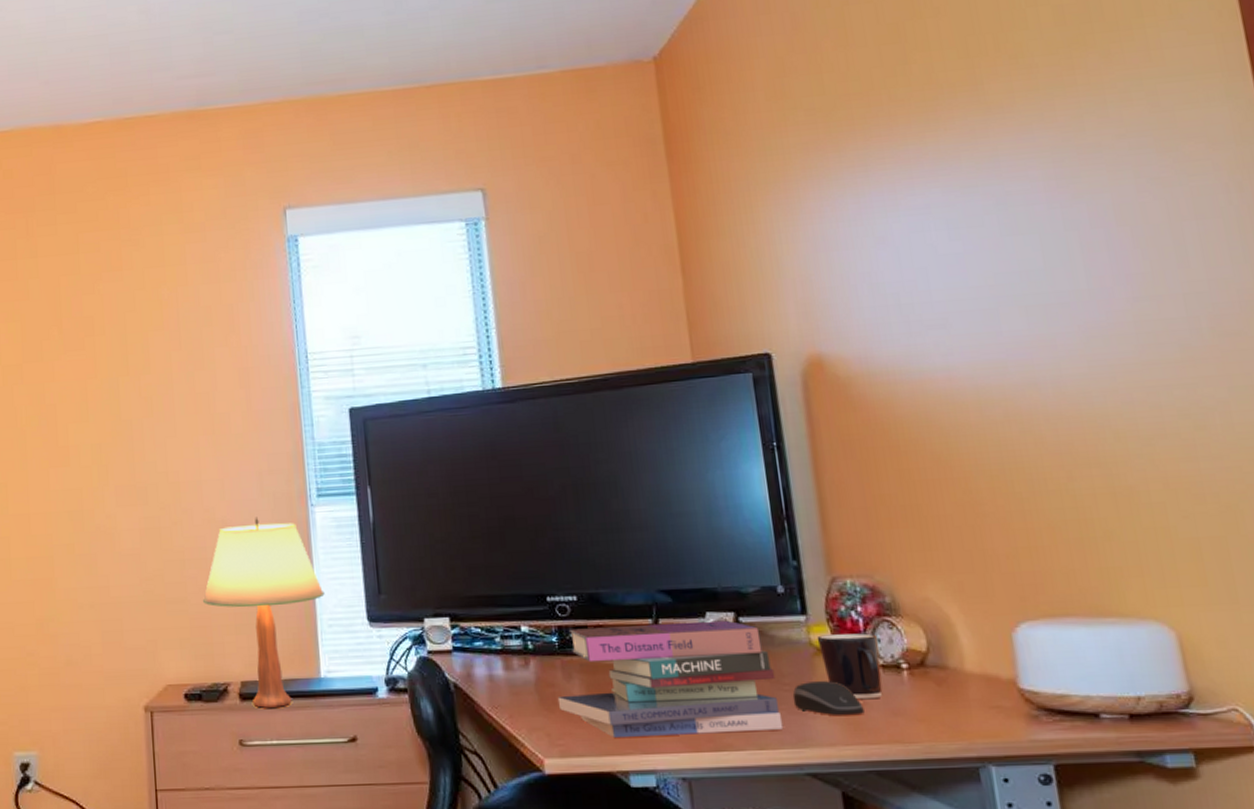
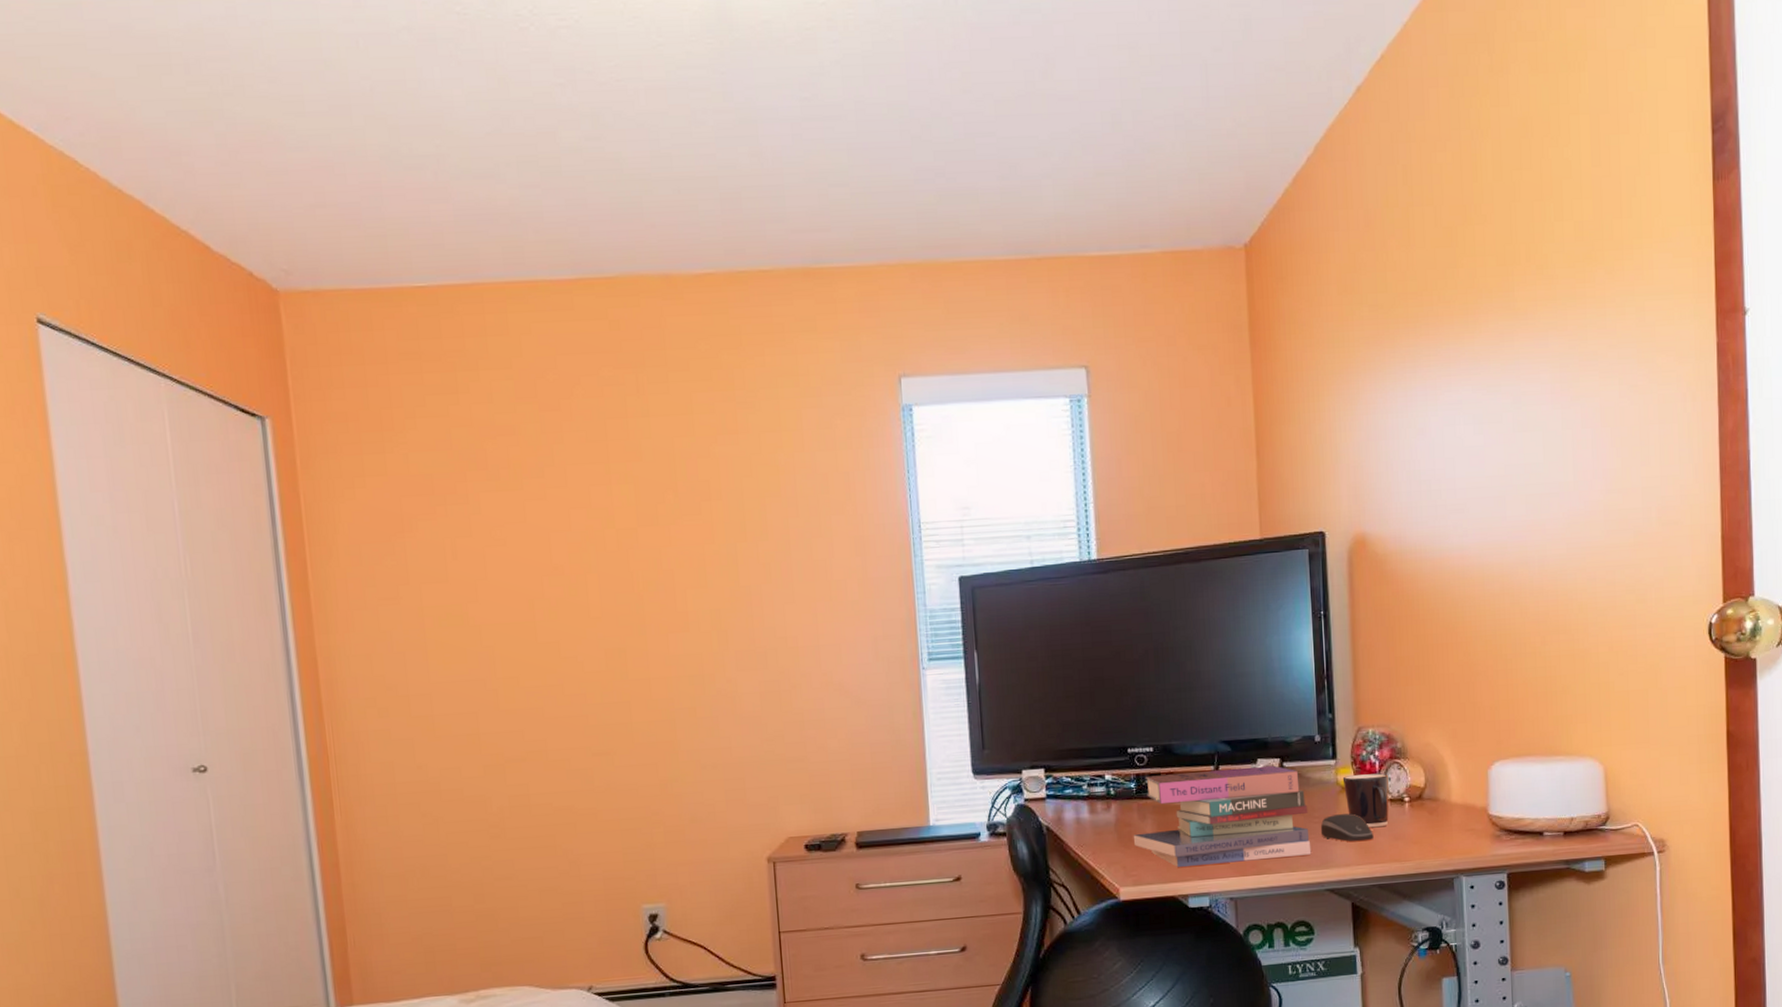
table lamp: present [202,516,325,709] -> none [820,679,934,855]

